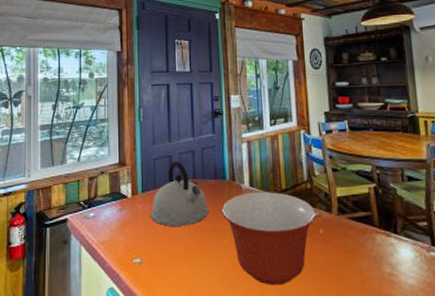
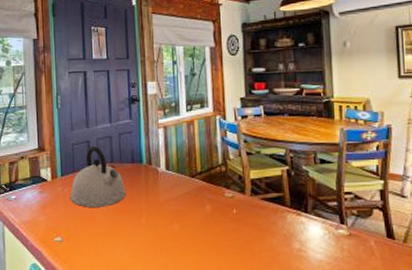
mixing bowl: present [222,192,316,285] -> none [139,175,230,261]

